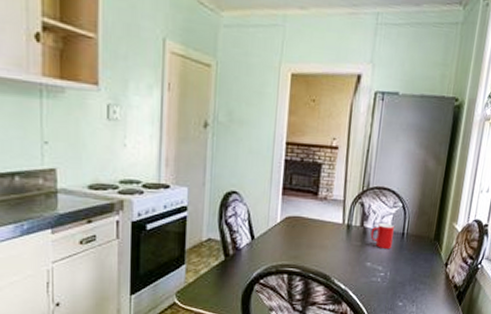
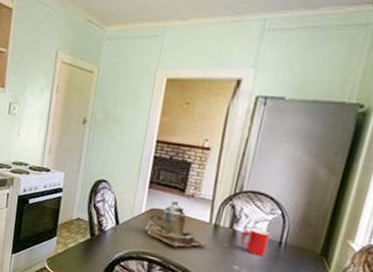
teapot: none [282,205,345,254] -> present [145,200,211,248]

